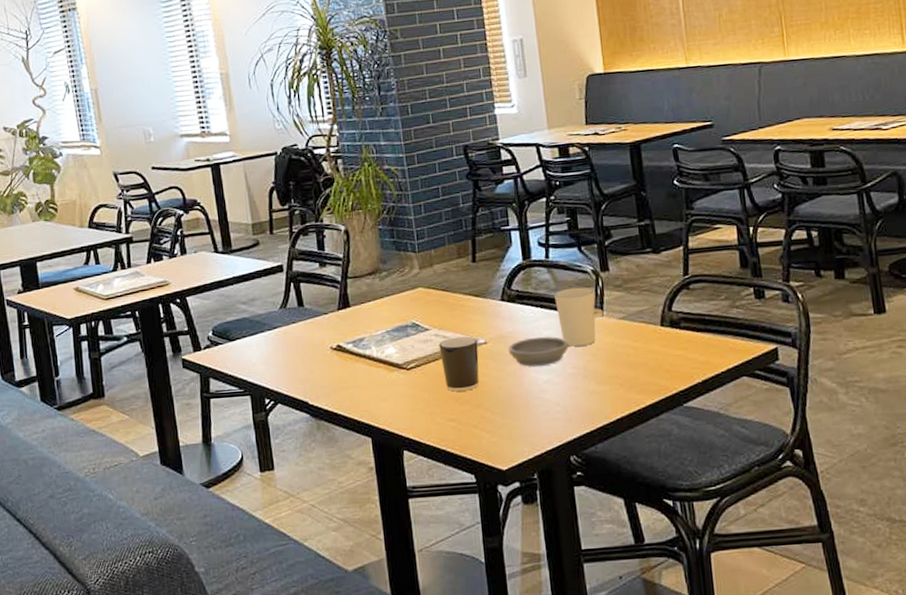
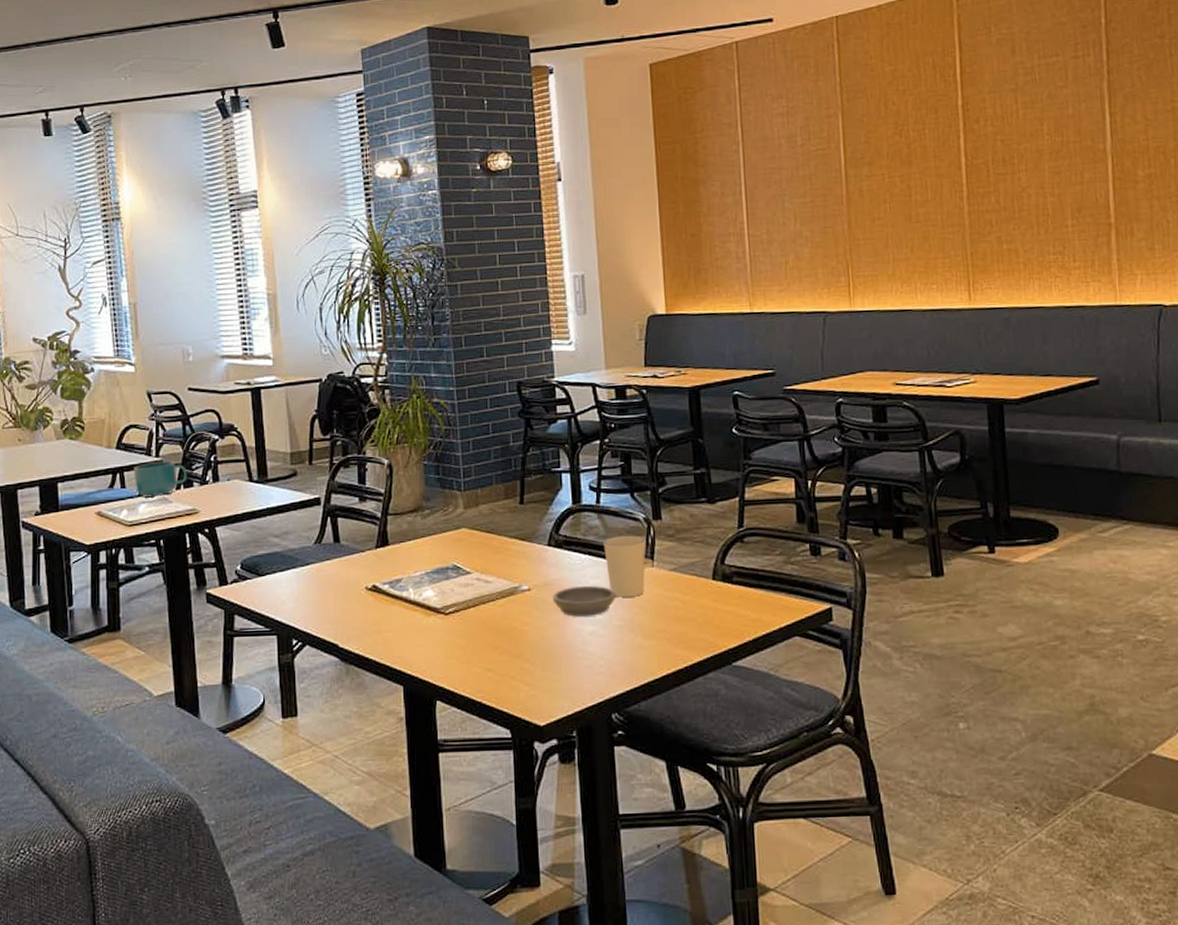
cup: none [106,236,157,272] -> present [133,460,187,497]
mug: present [439,336,480,392] -> none [480,582,522,640]

